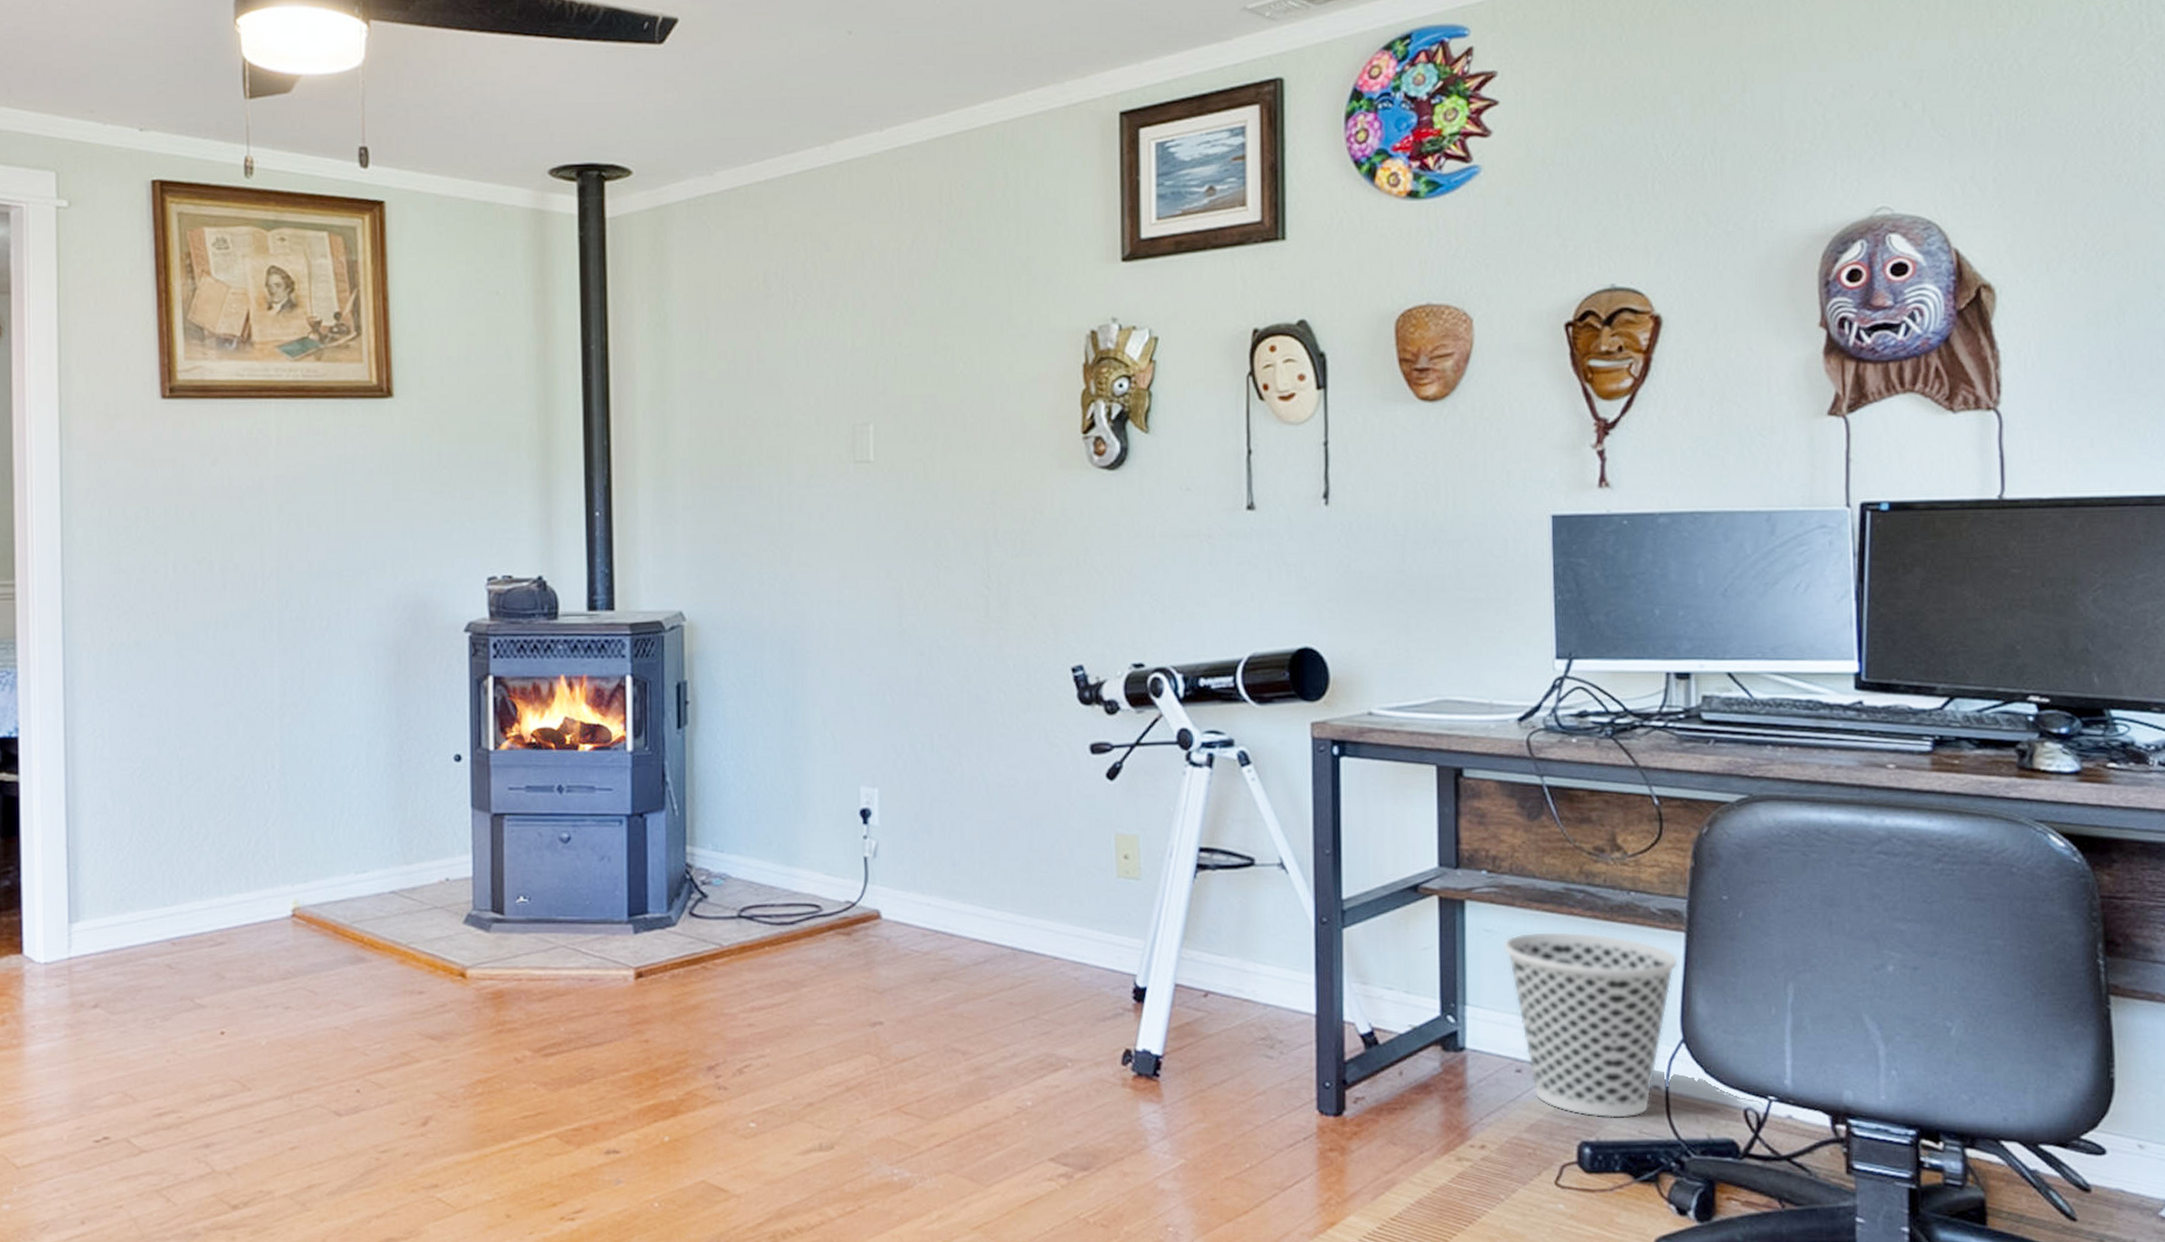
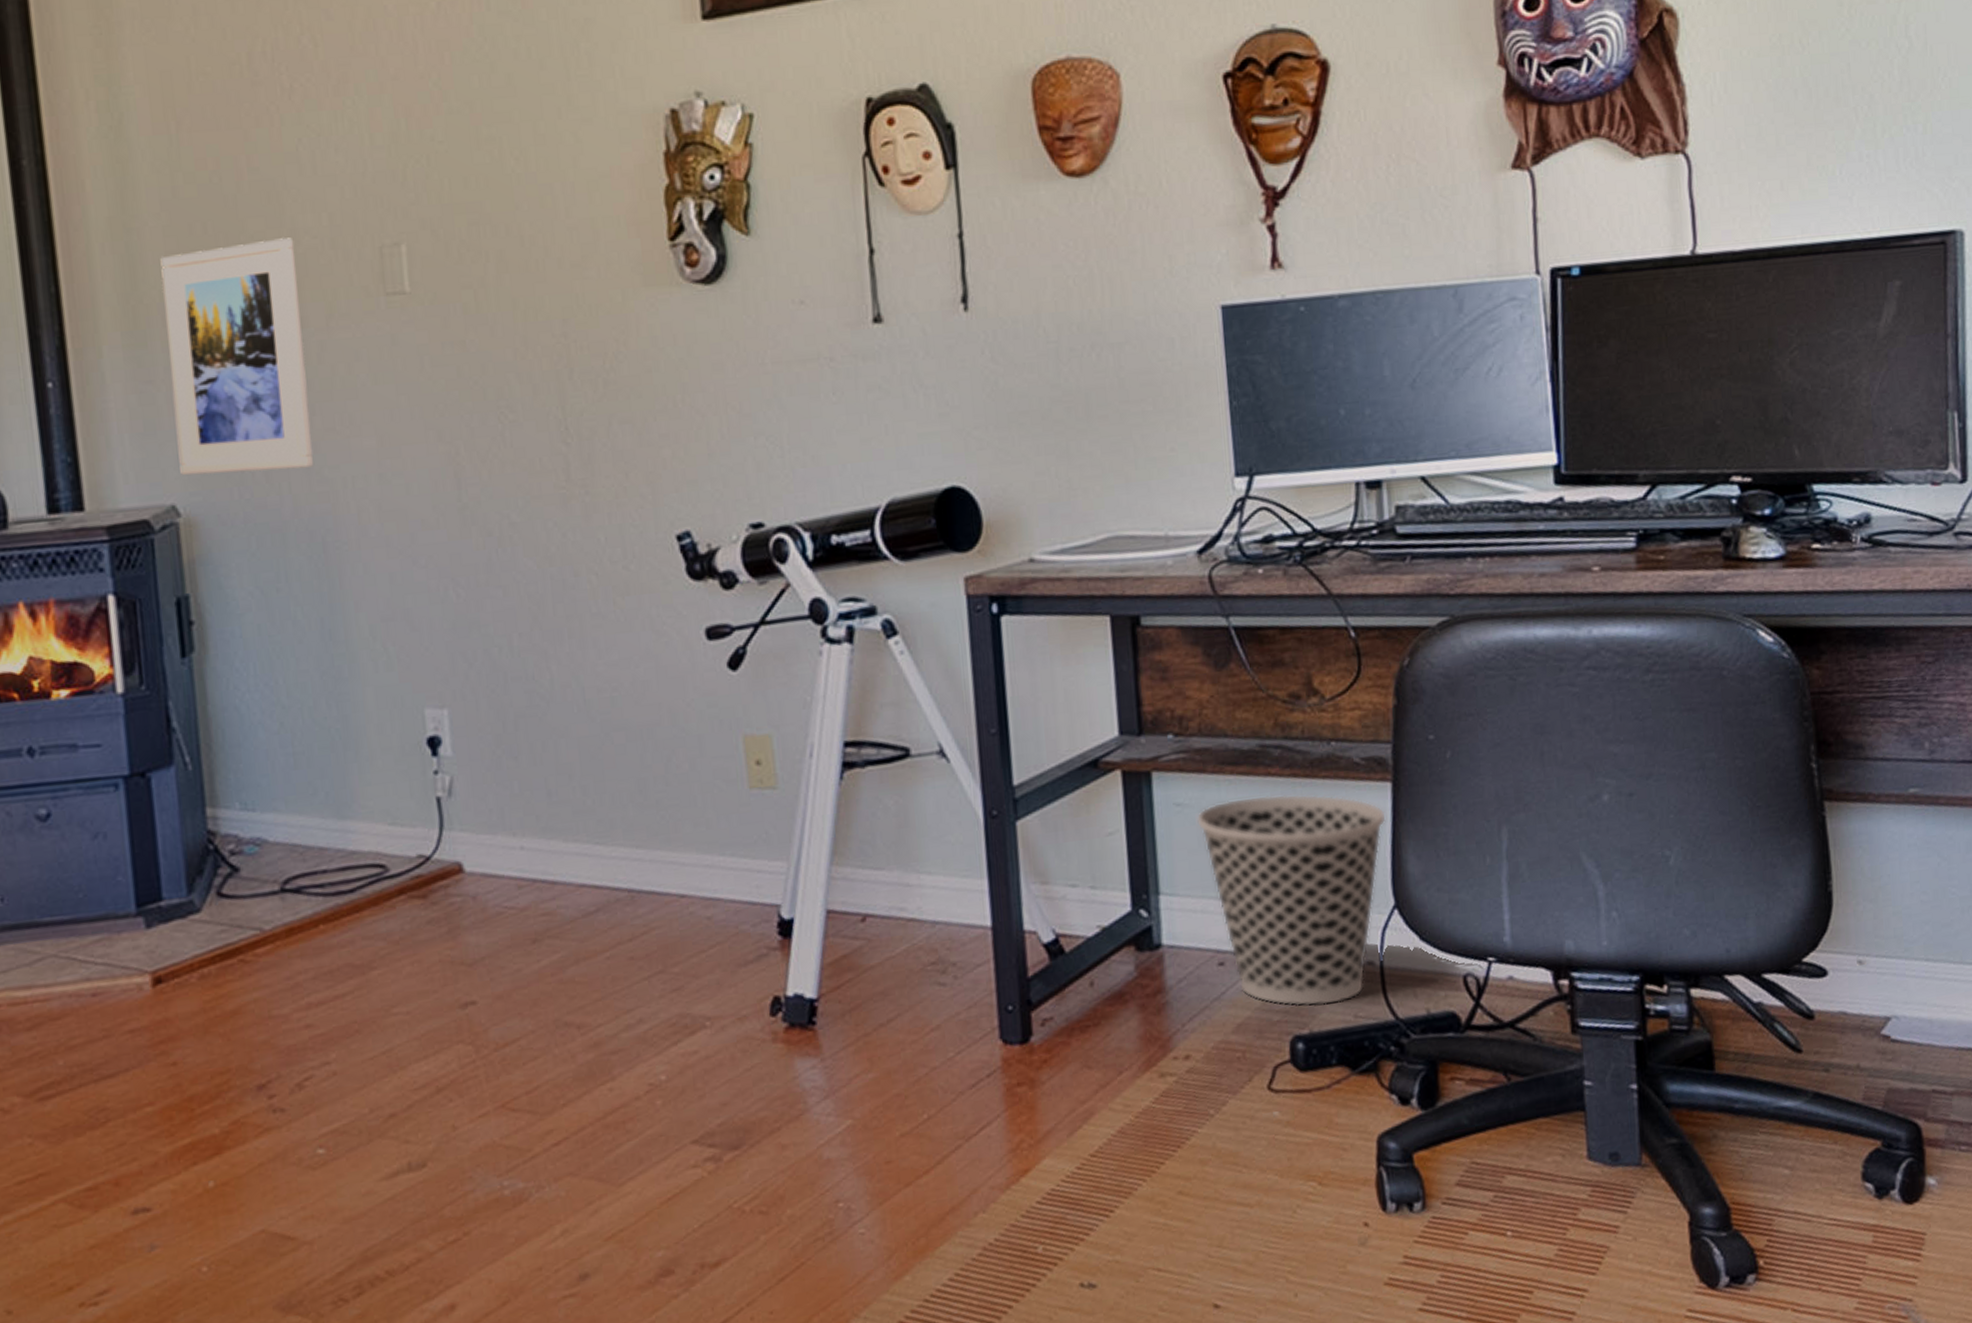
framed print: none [686,414,790,591] -> present [160,237,314,476]

